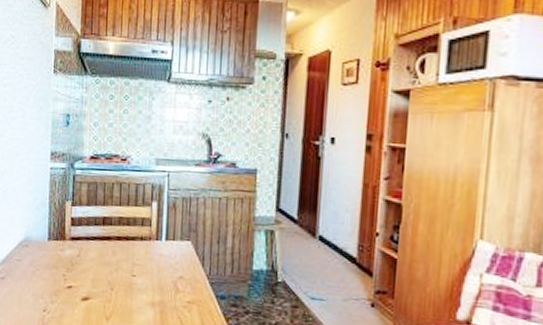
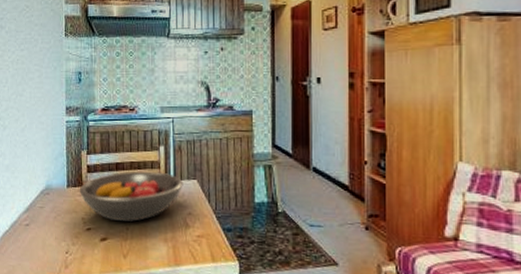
fruit bowl: none [61,227,176,282] -> present [79,171,183,222]

